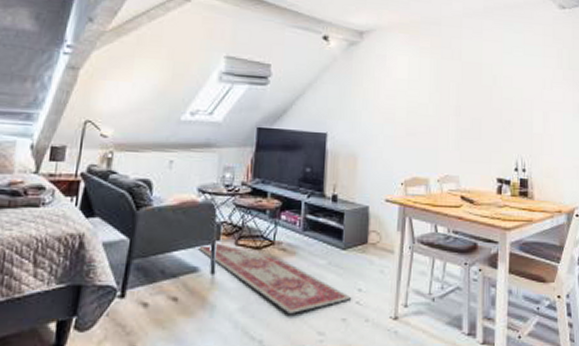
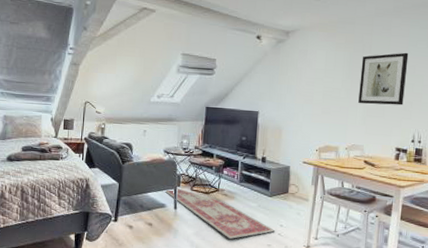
wall art: none [450,60,504,125] -> present [358,52,409,106]

